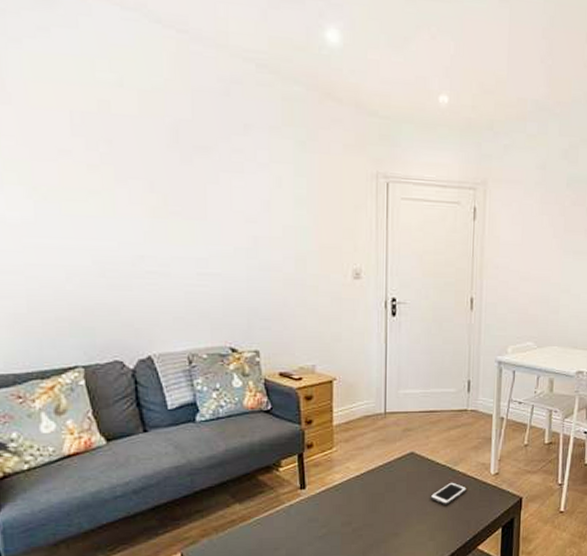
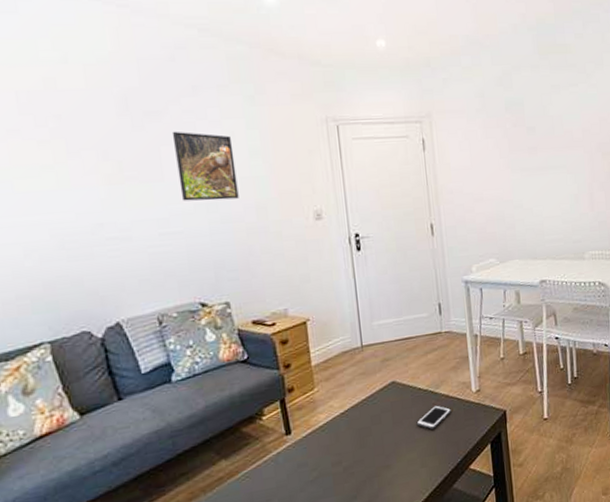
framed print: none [219,169,279,247] -> present [171,131,239,201]

